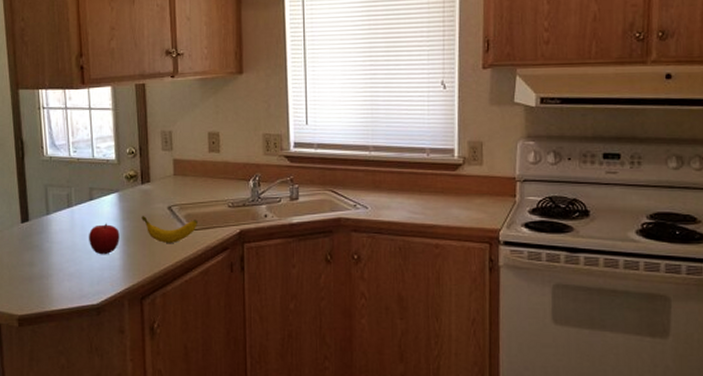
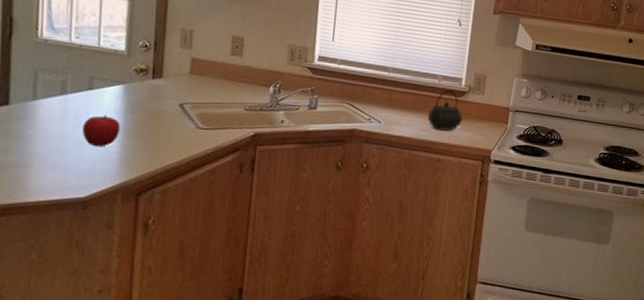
banana: present [141,216,197,243] -> none [148,111,210,140]
kettle: none [418,163,460,211] -> present [427,89,462,131]

